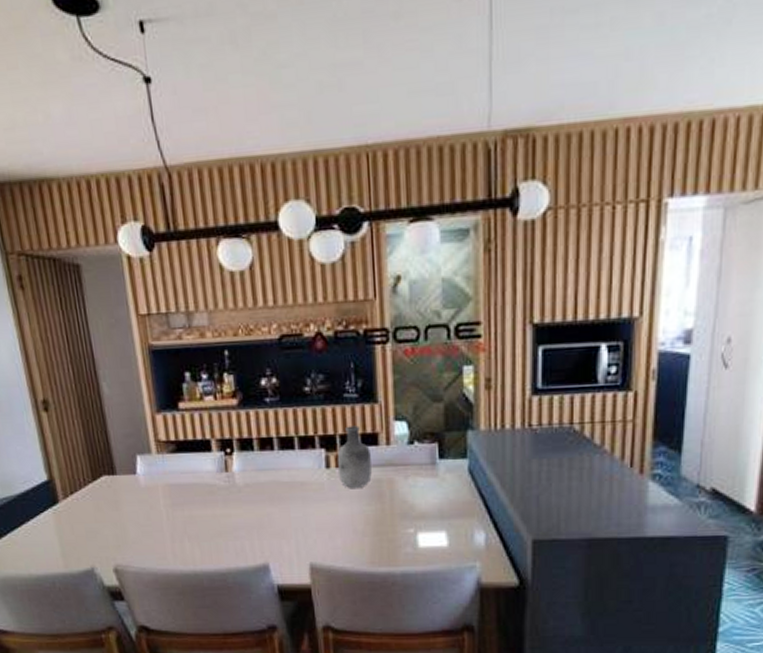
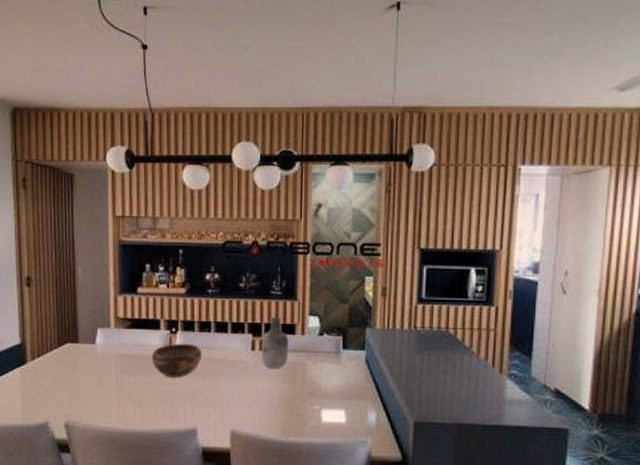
decorative bowl: none [205,465,267,507] -> present [151,343,203,378]

